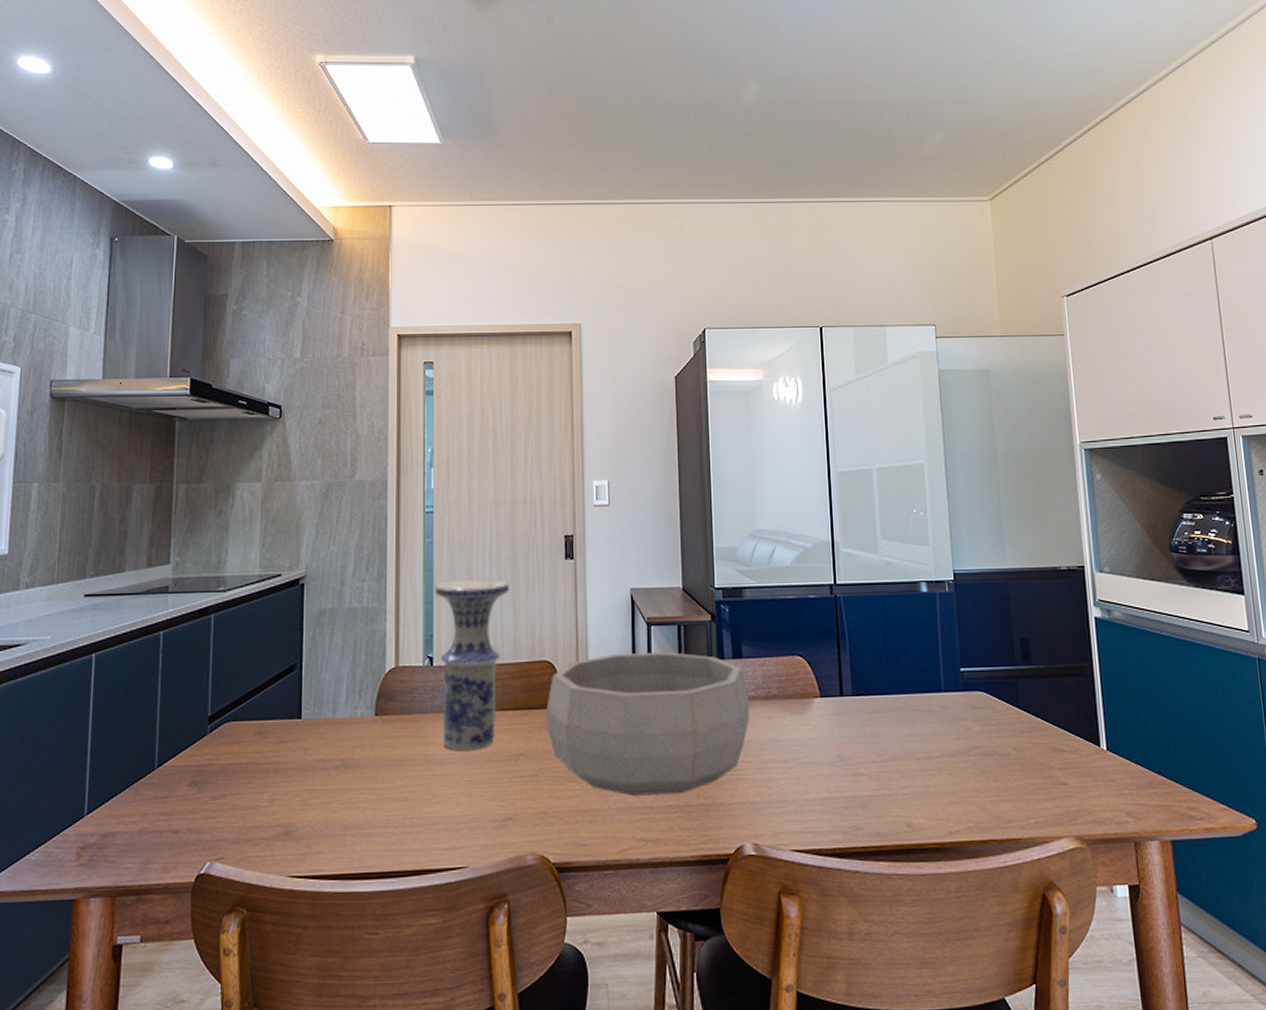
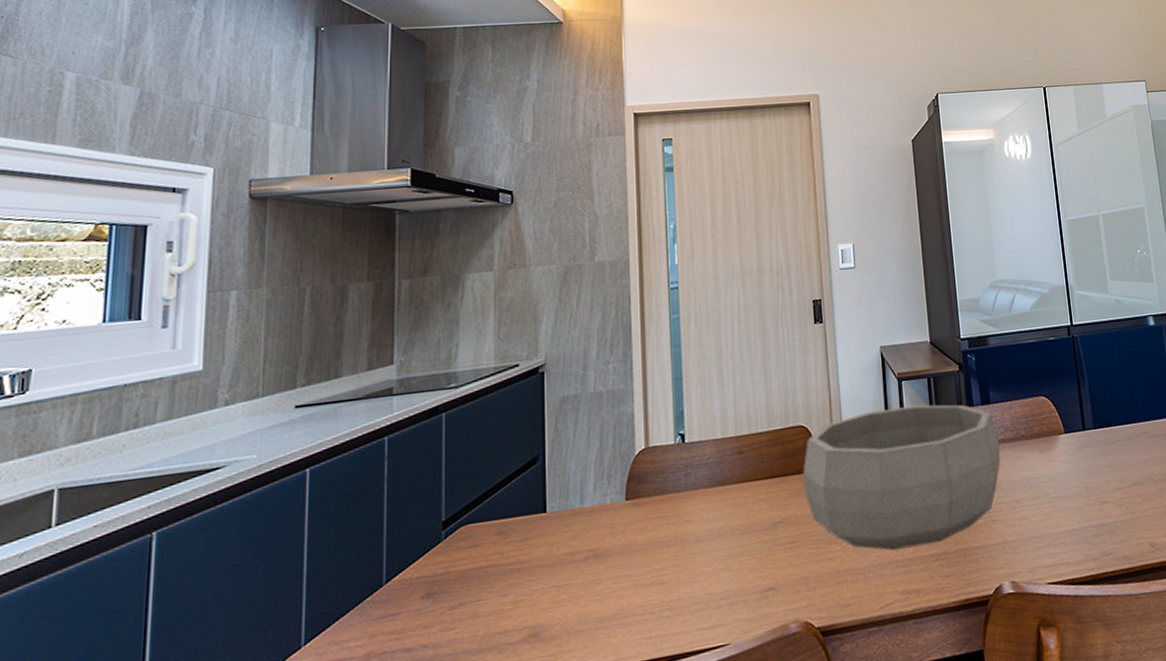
vase: present [434,578,510,751] -> none [683,349,761,526]

